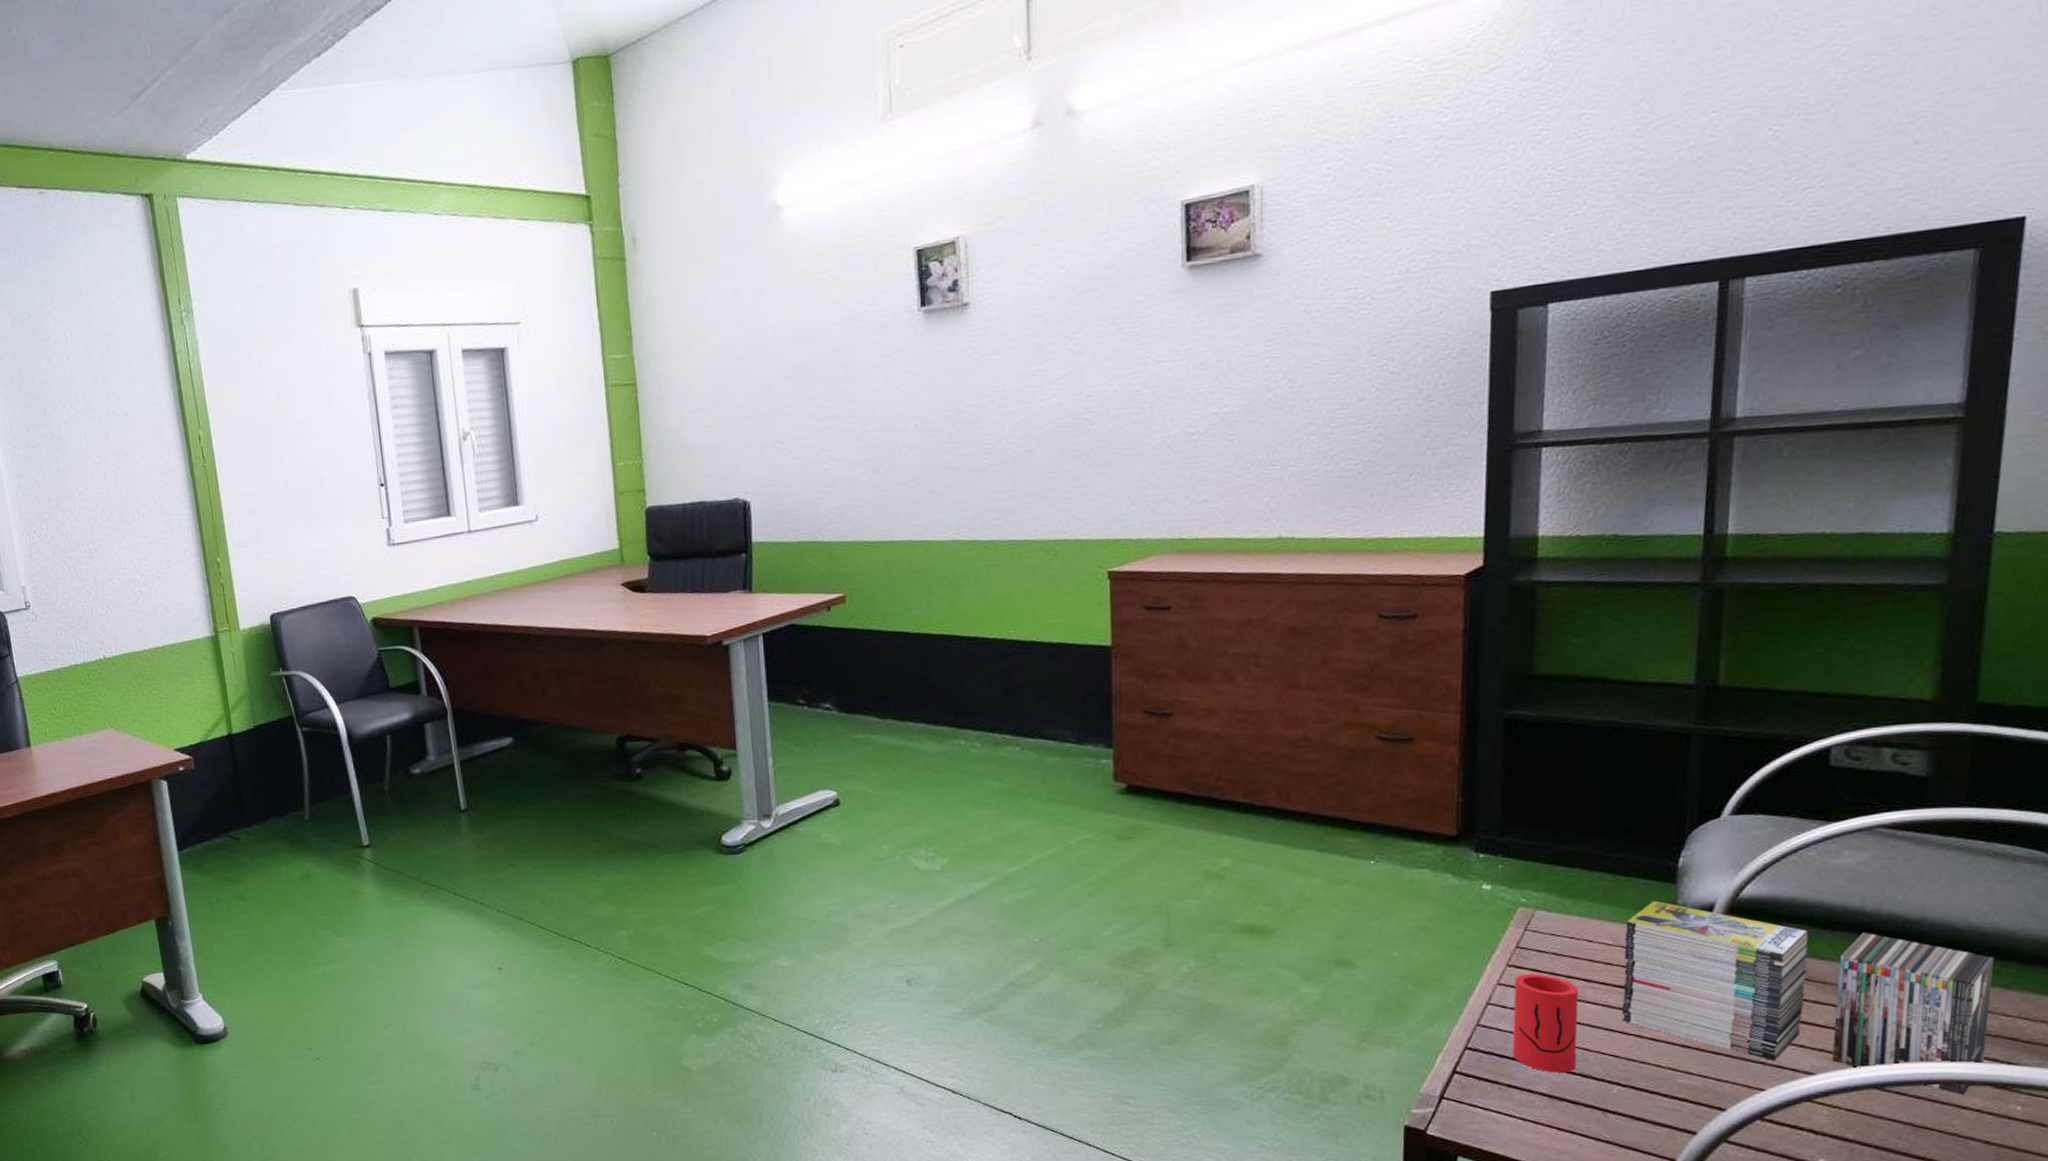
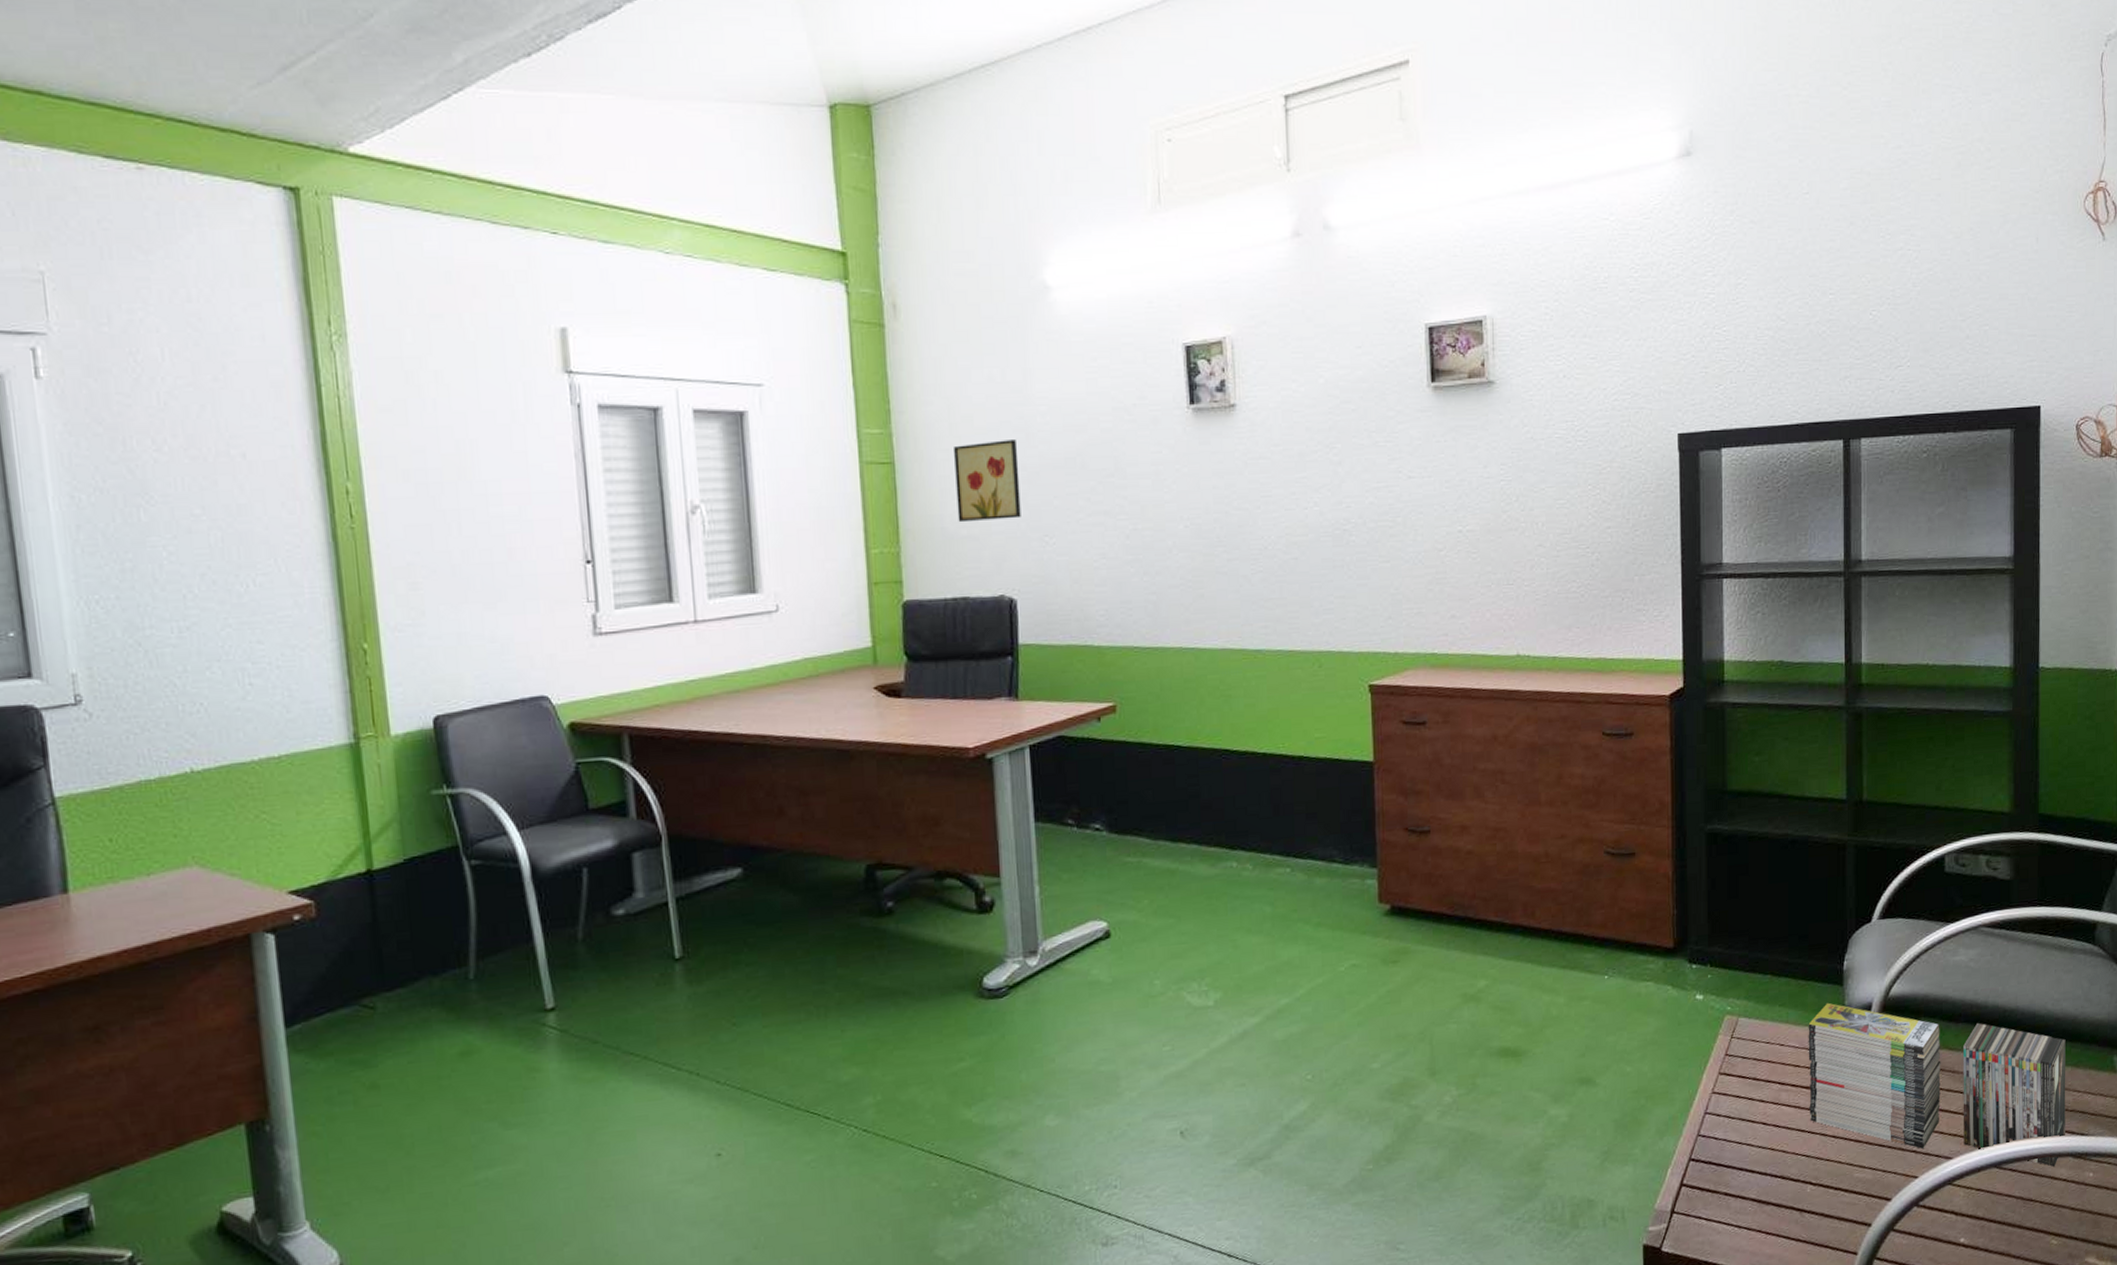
wall art: none [690,354,754,434] -> present [954,440,1021,523]
cup: present [1512,973,1579,1073] -> none [1725,1080,1777,1178]

